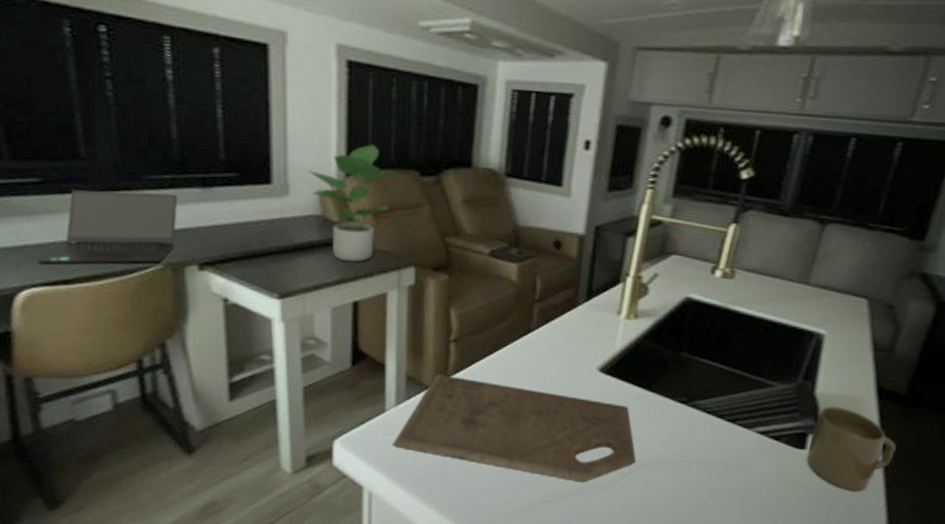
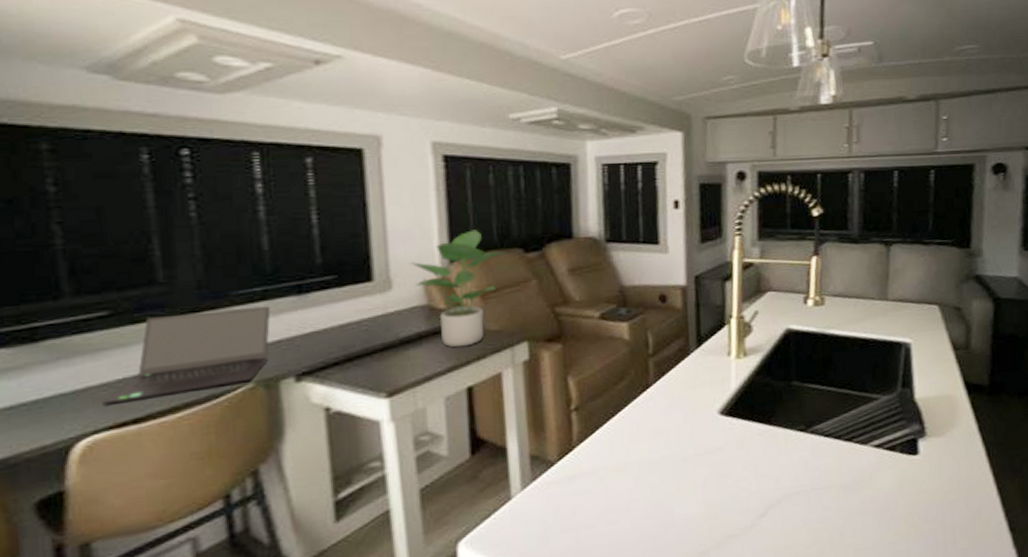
cutting board: present [392,374,636,483] -> none [522,444,769,537]
mug: present [807,406,896,491] -> none [920,407,994,487]

